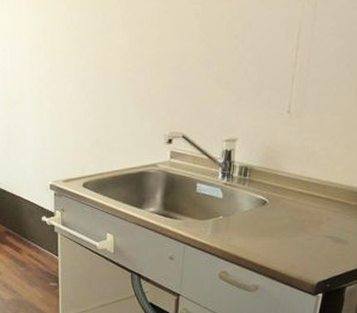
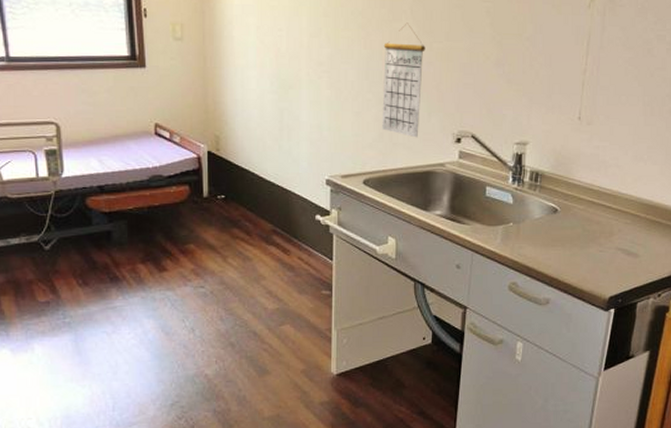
calendar: none [98,32,137,142] -> present [382,23,425,138]

